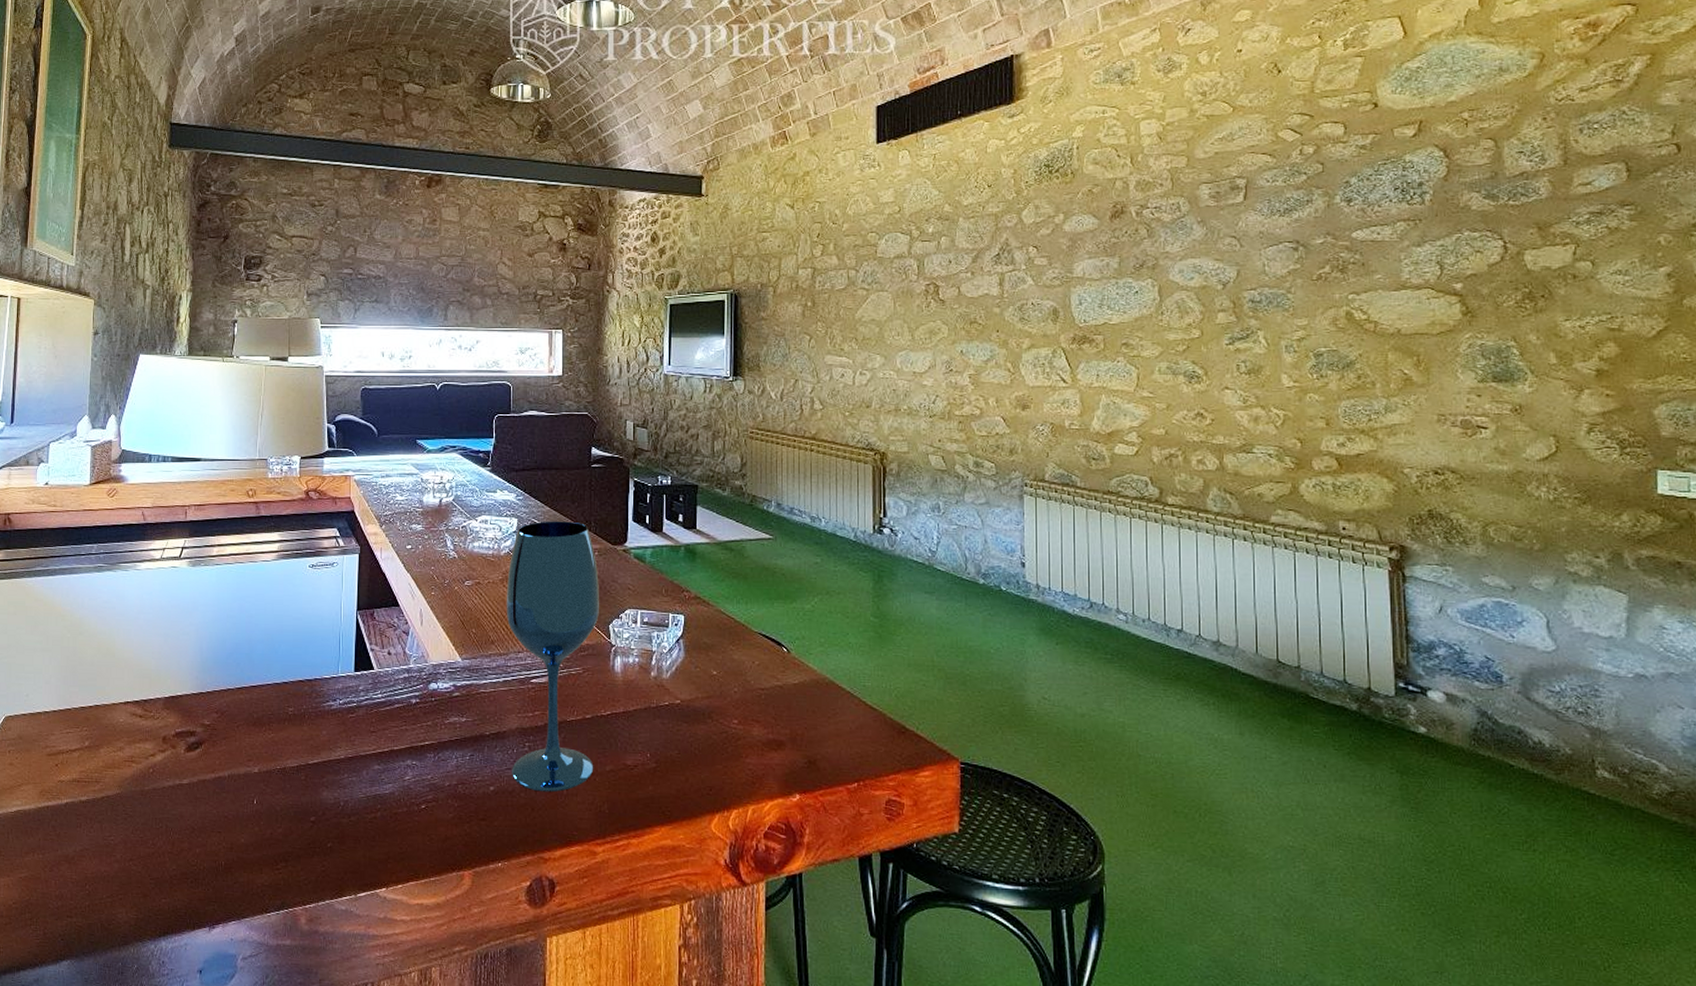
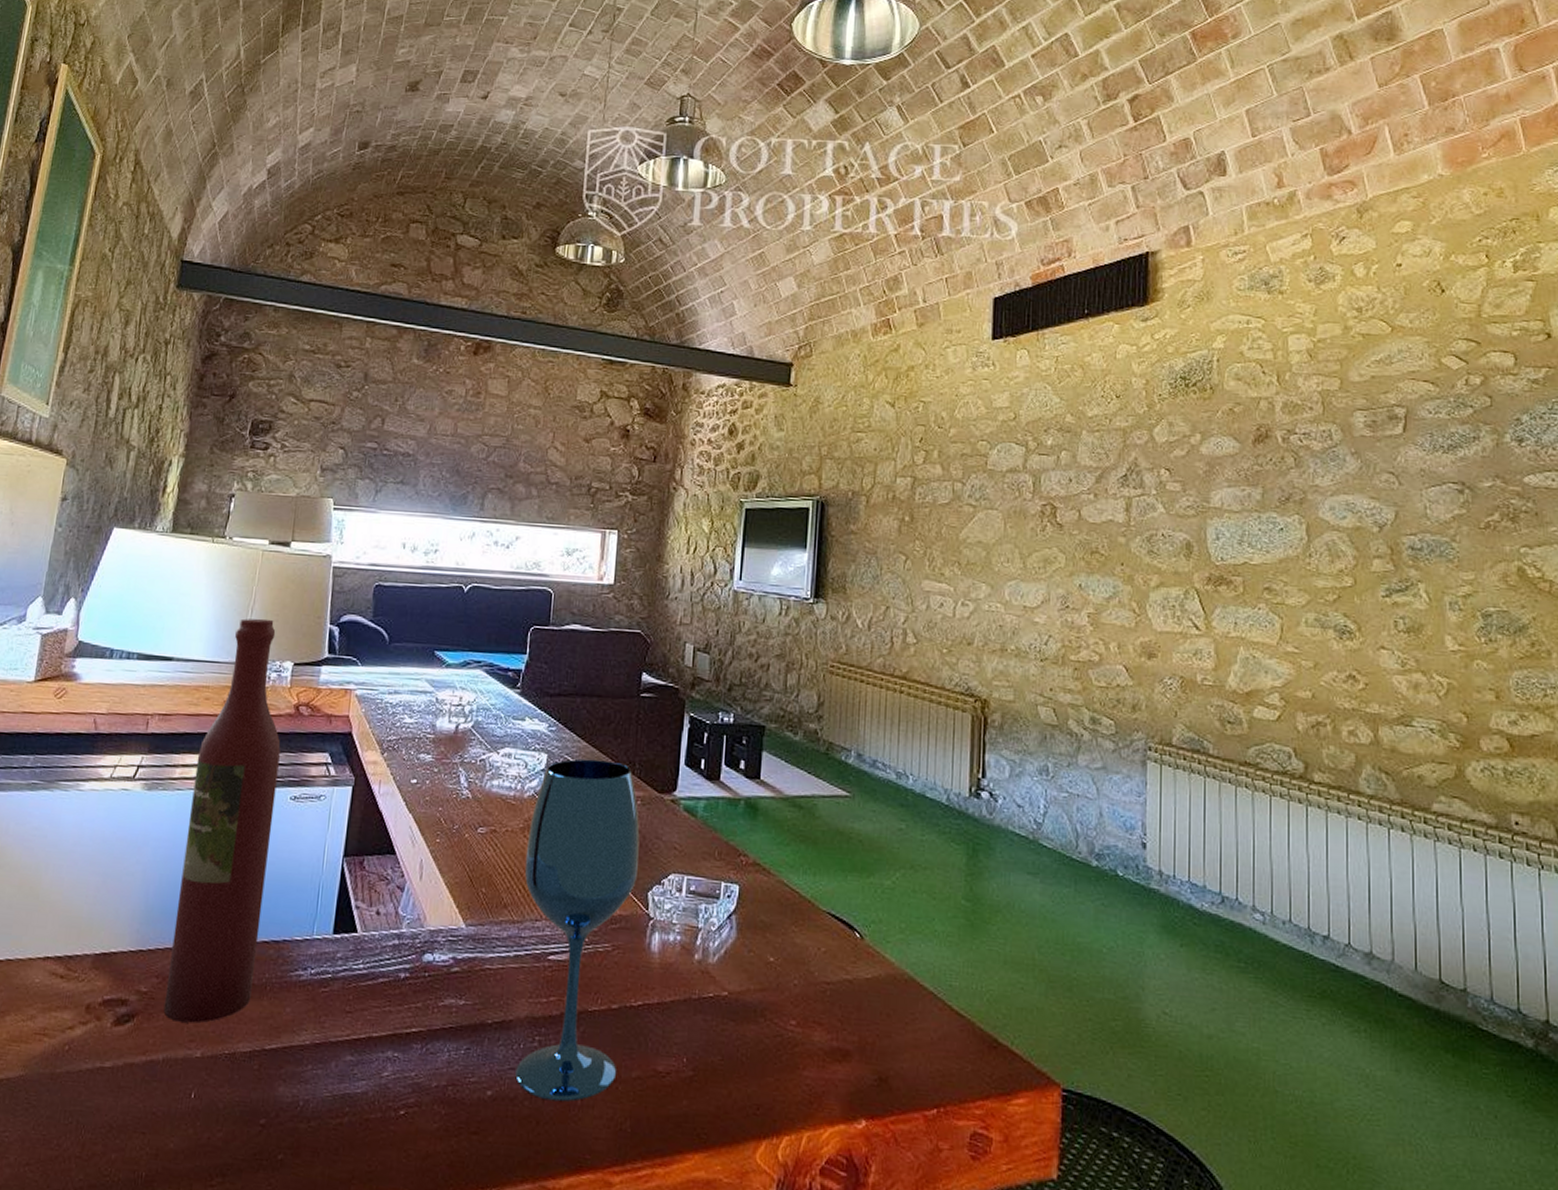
wine bottle: none [224,422,297,747] -> present [163,618,281,1024]

